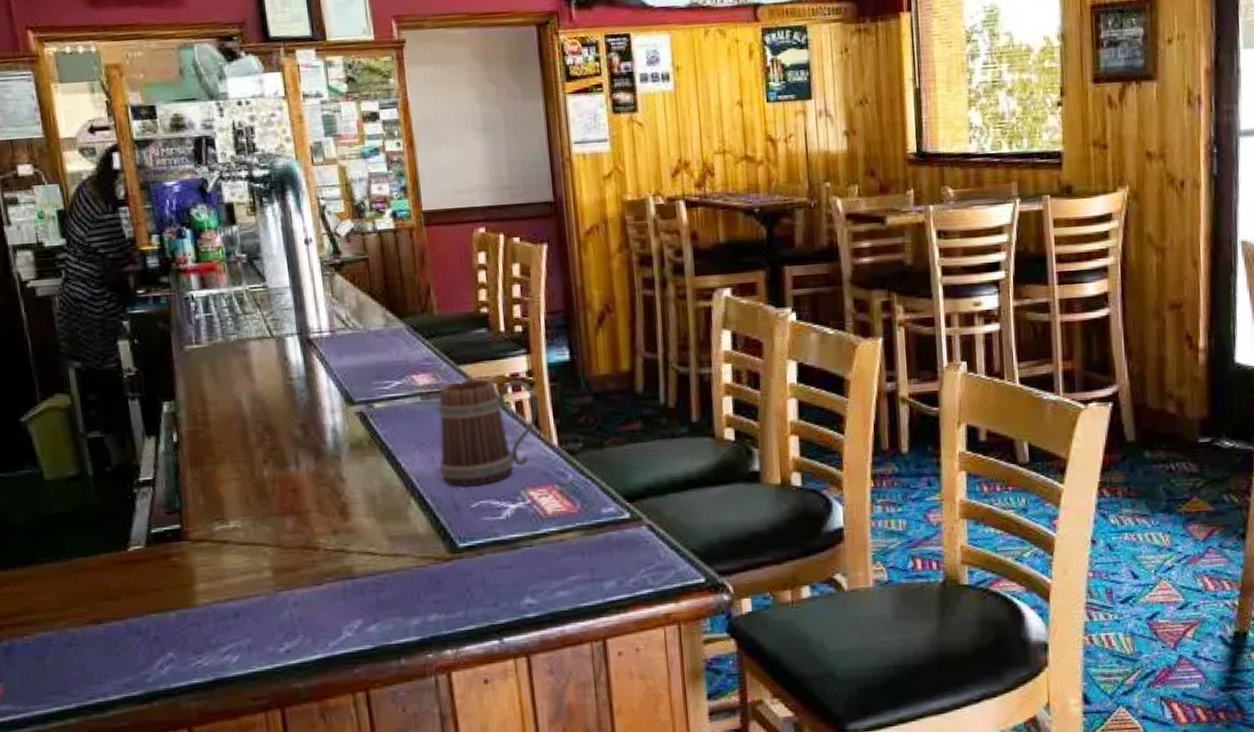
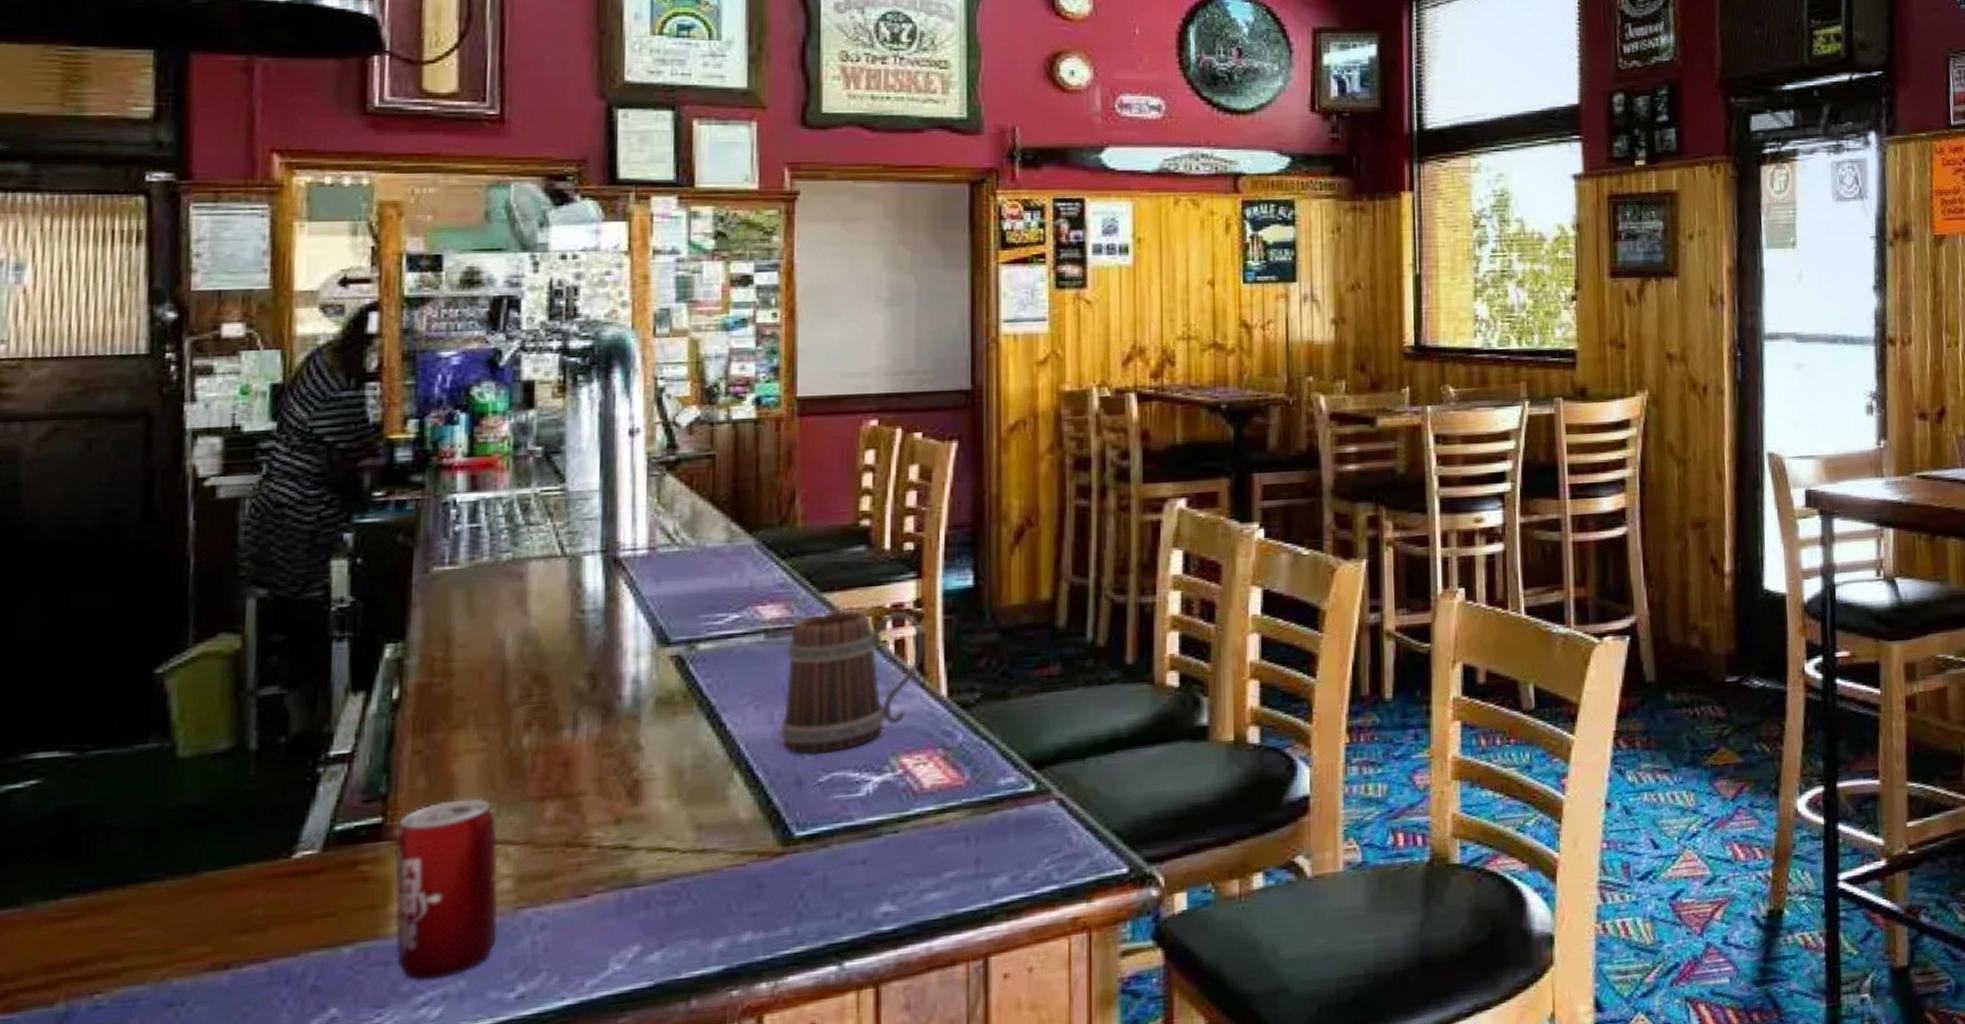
beer can: none [190,513,267,638] -> present [394,797,498,982]

